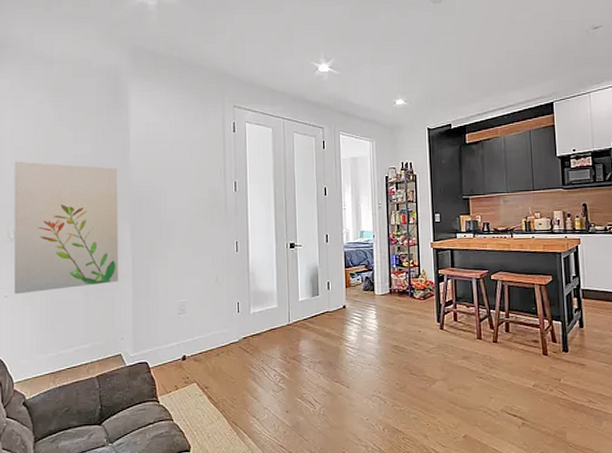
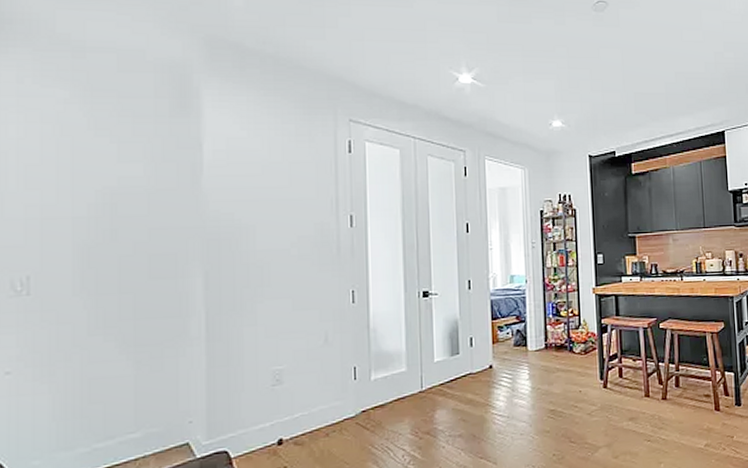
wall art: present [14,161,119,295] -> none [22,184,186,370]

